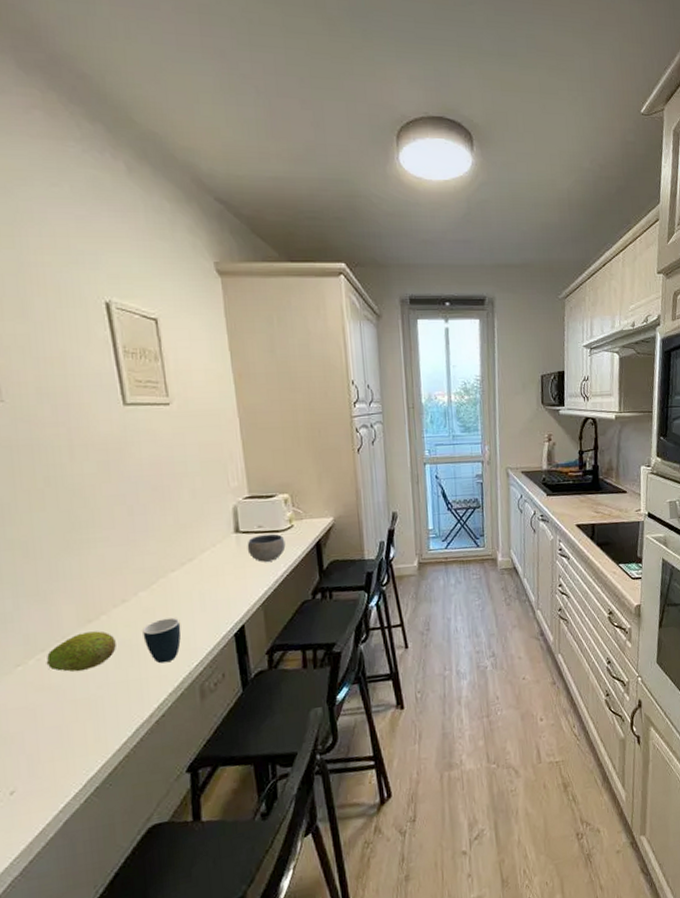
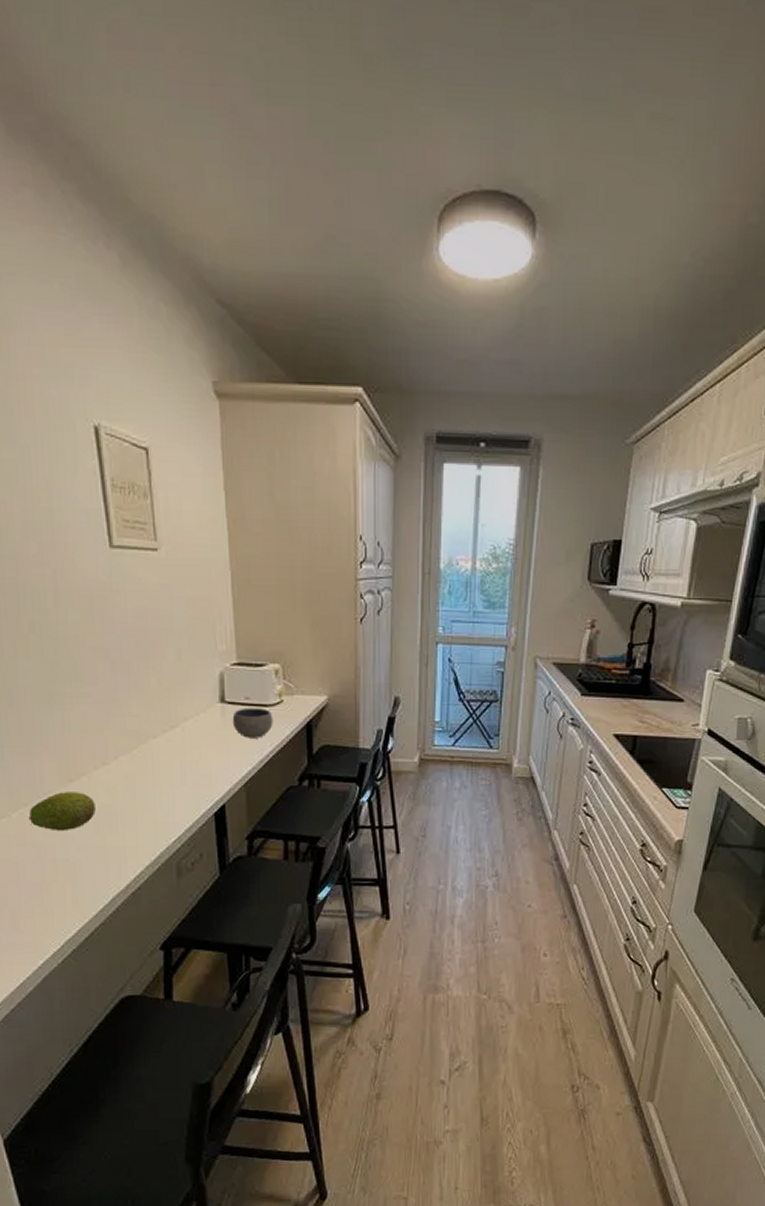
mug: present [142,617,182,664] -> none [122,787,161,834]

